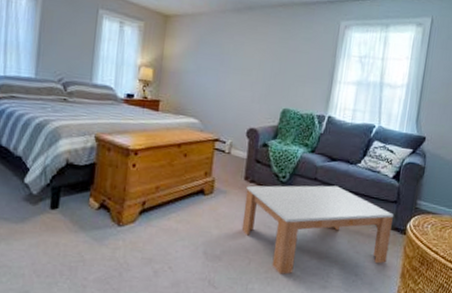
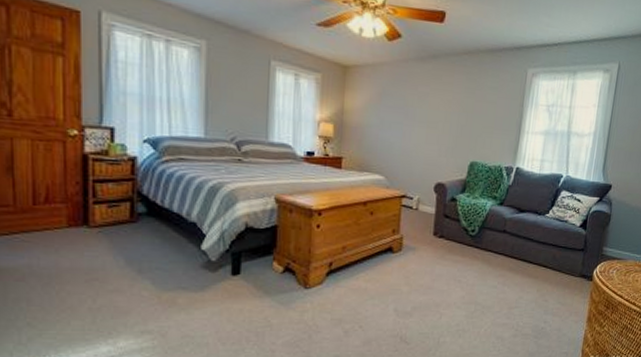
coffee table: present [241,185,393,274] -> none [431,237,581,326]

